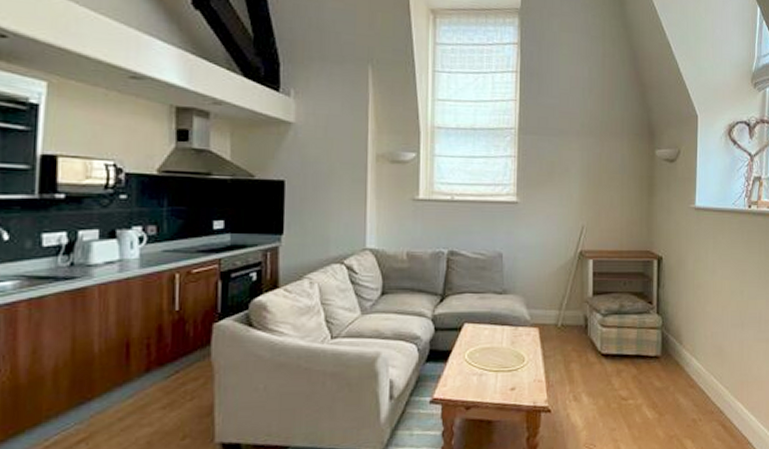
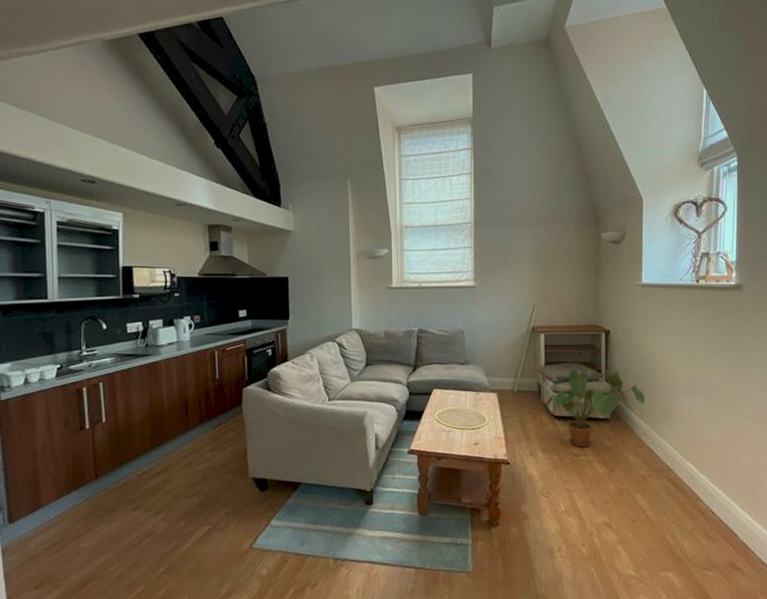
house plant: none [593,299,696,390] -> present [546,368,645,448]

